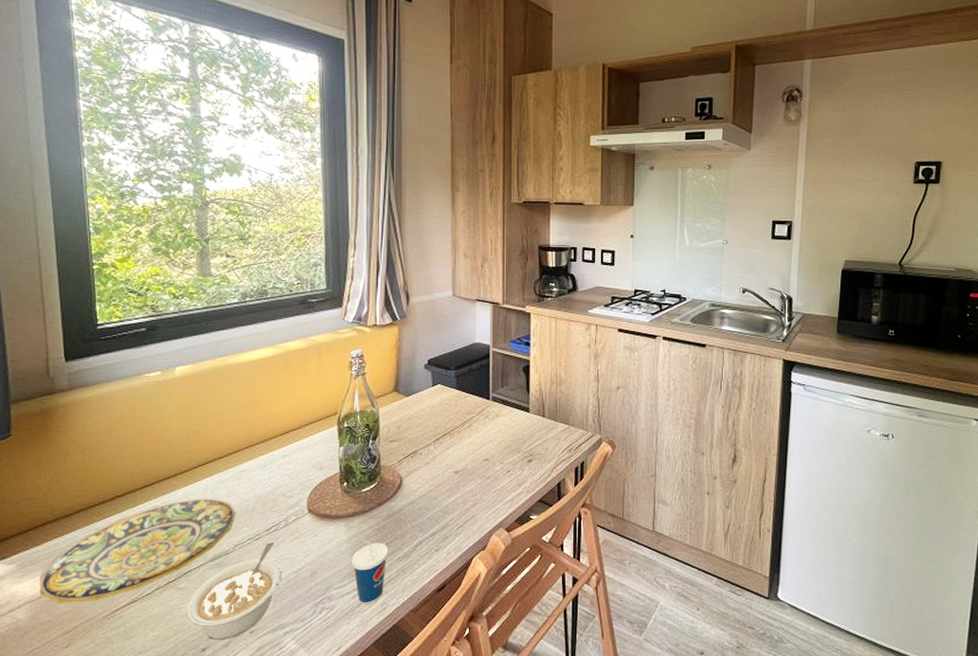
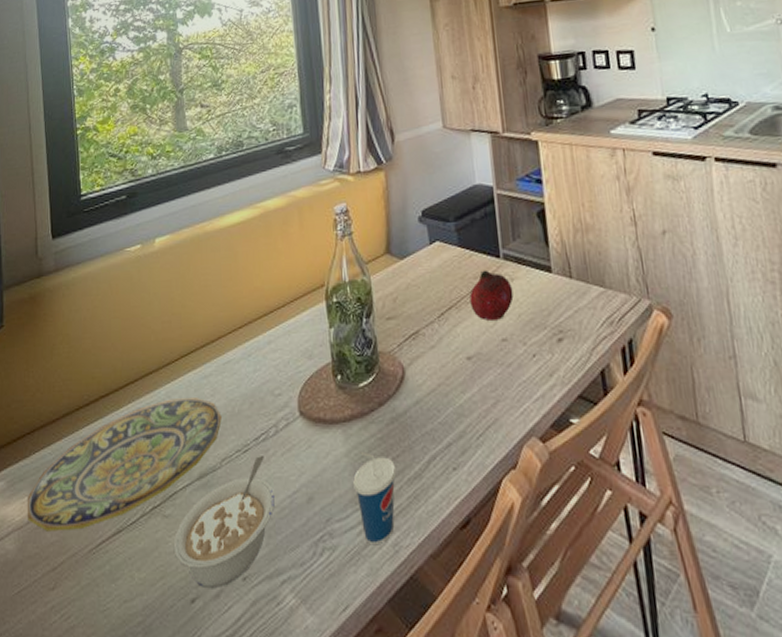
fruit: none [462,408,497,445] -> present [469,270,514,321]

